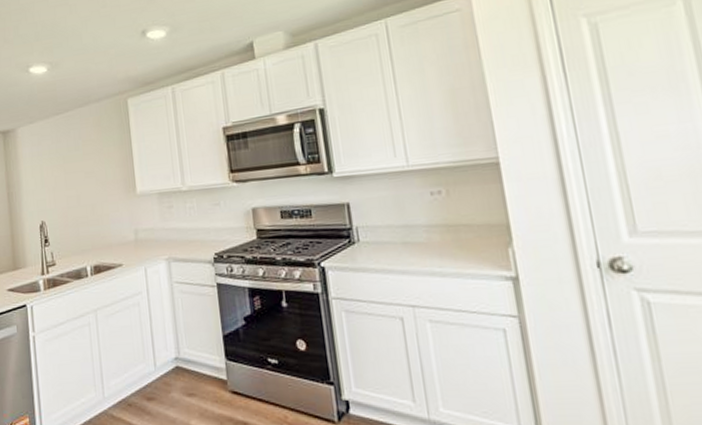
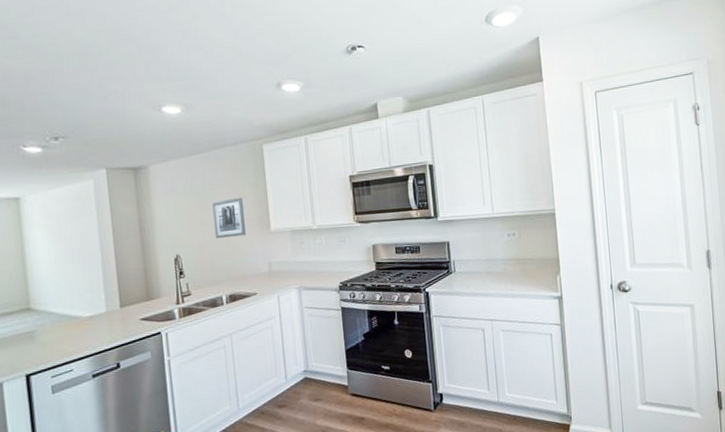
wall art: none [76,157,112,204] -> present [212,197,247,239]

